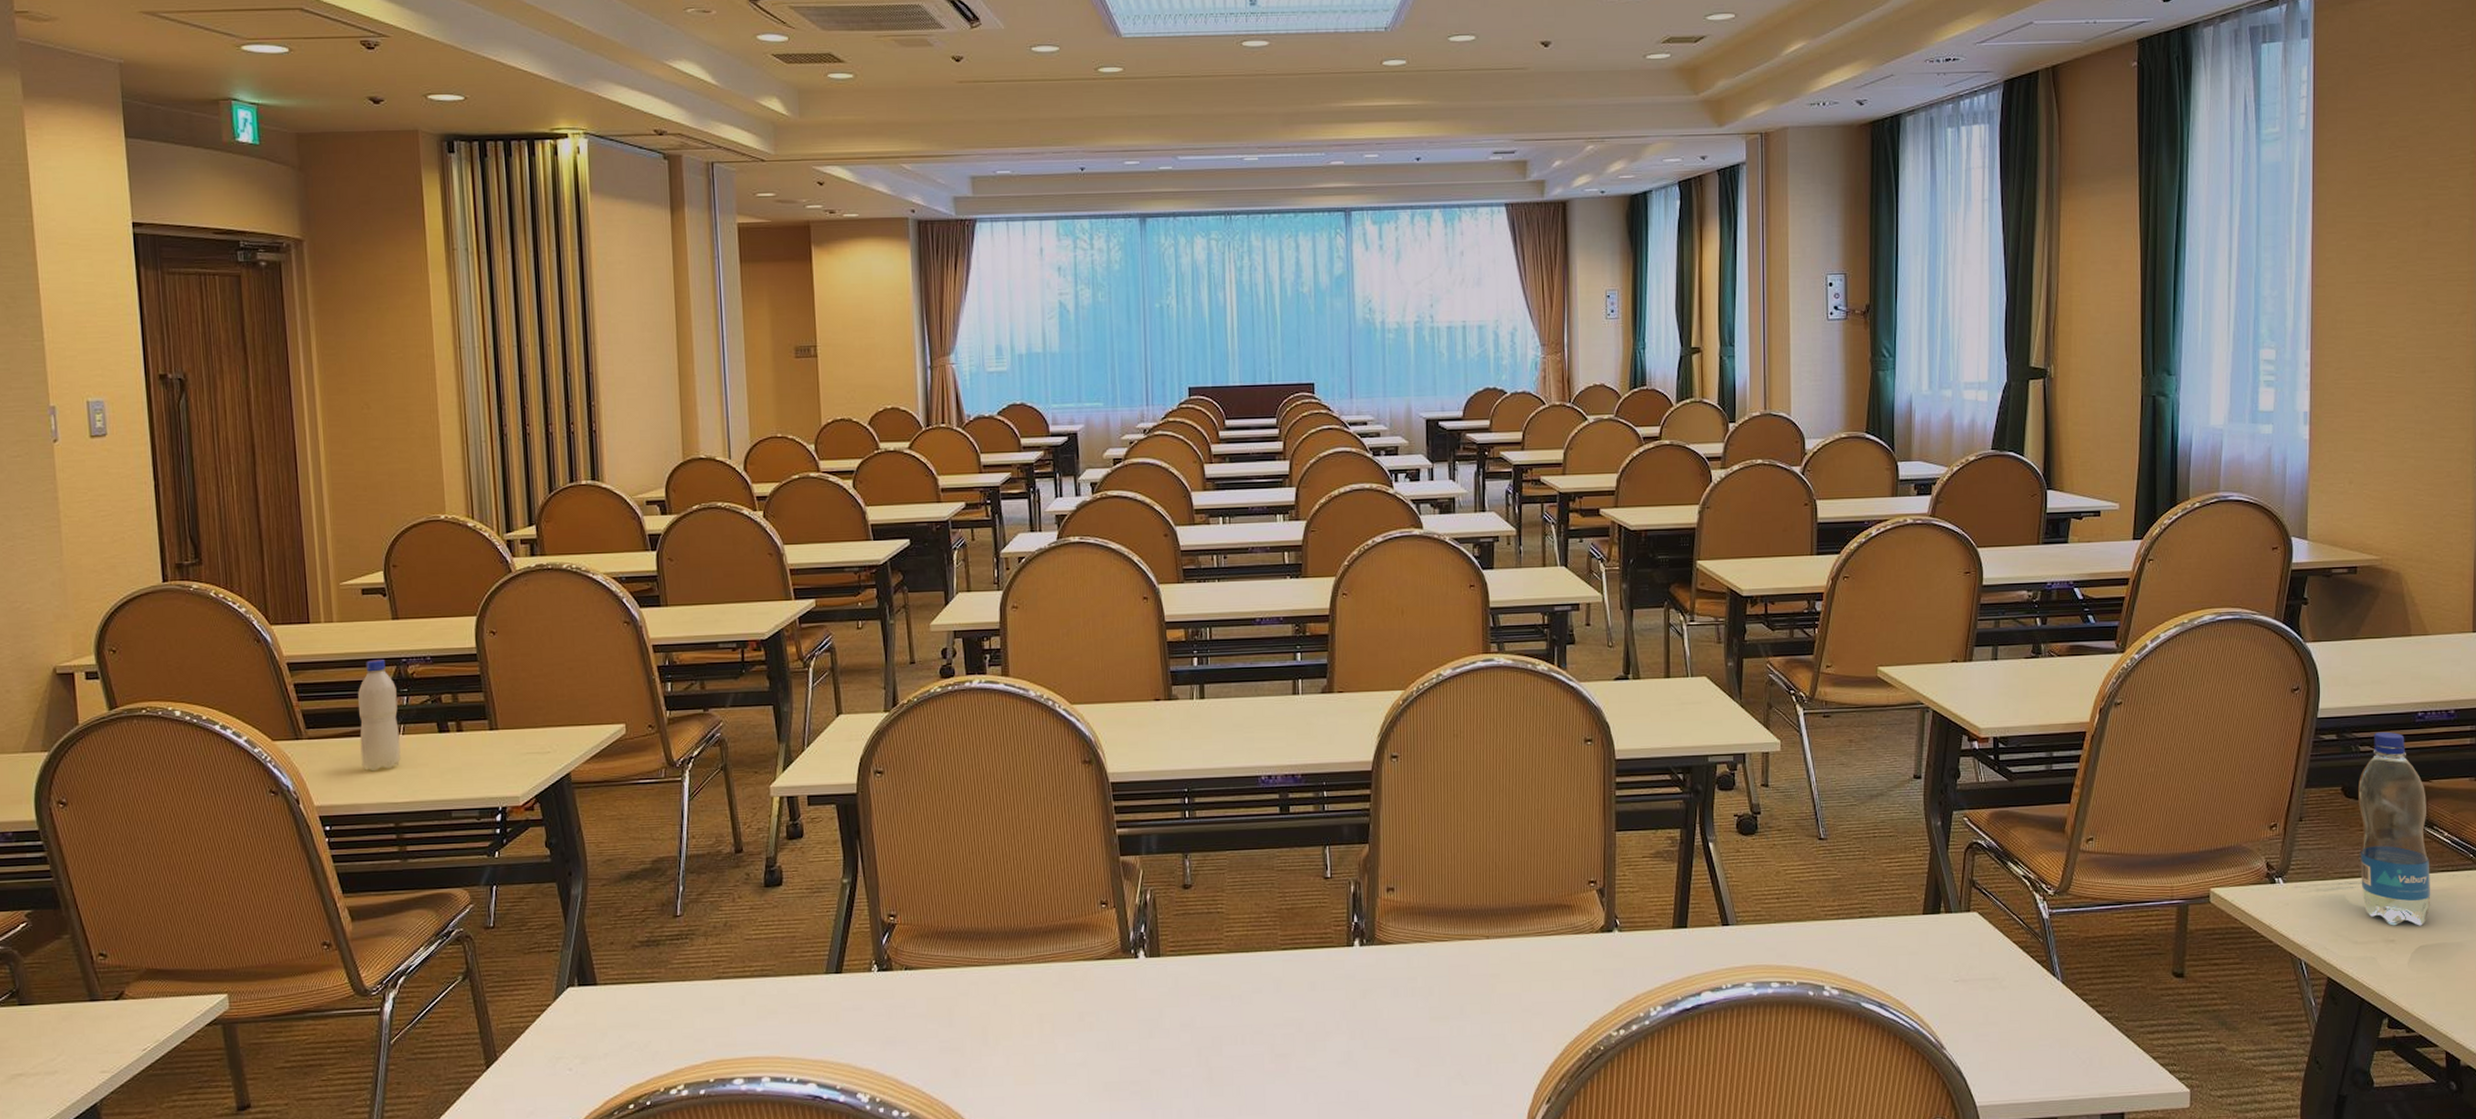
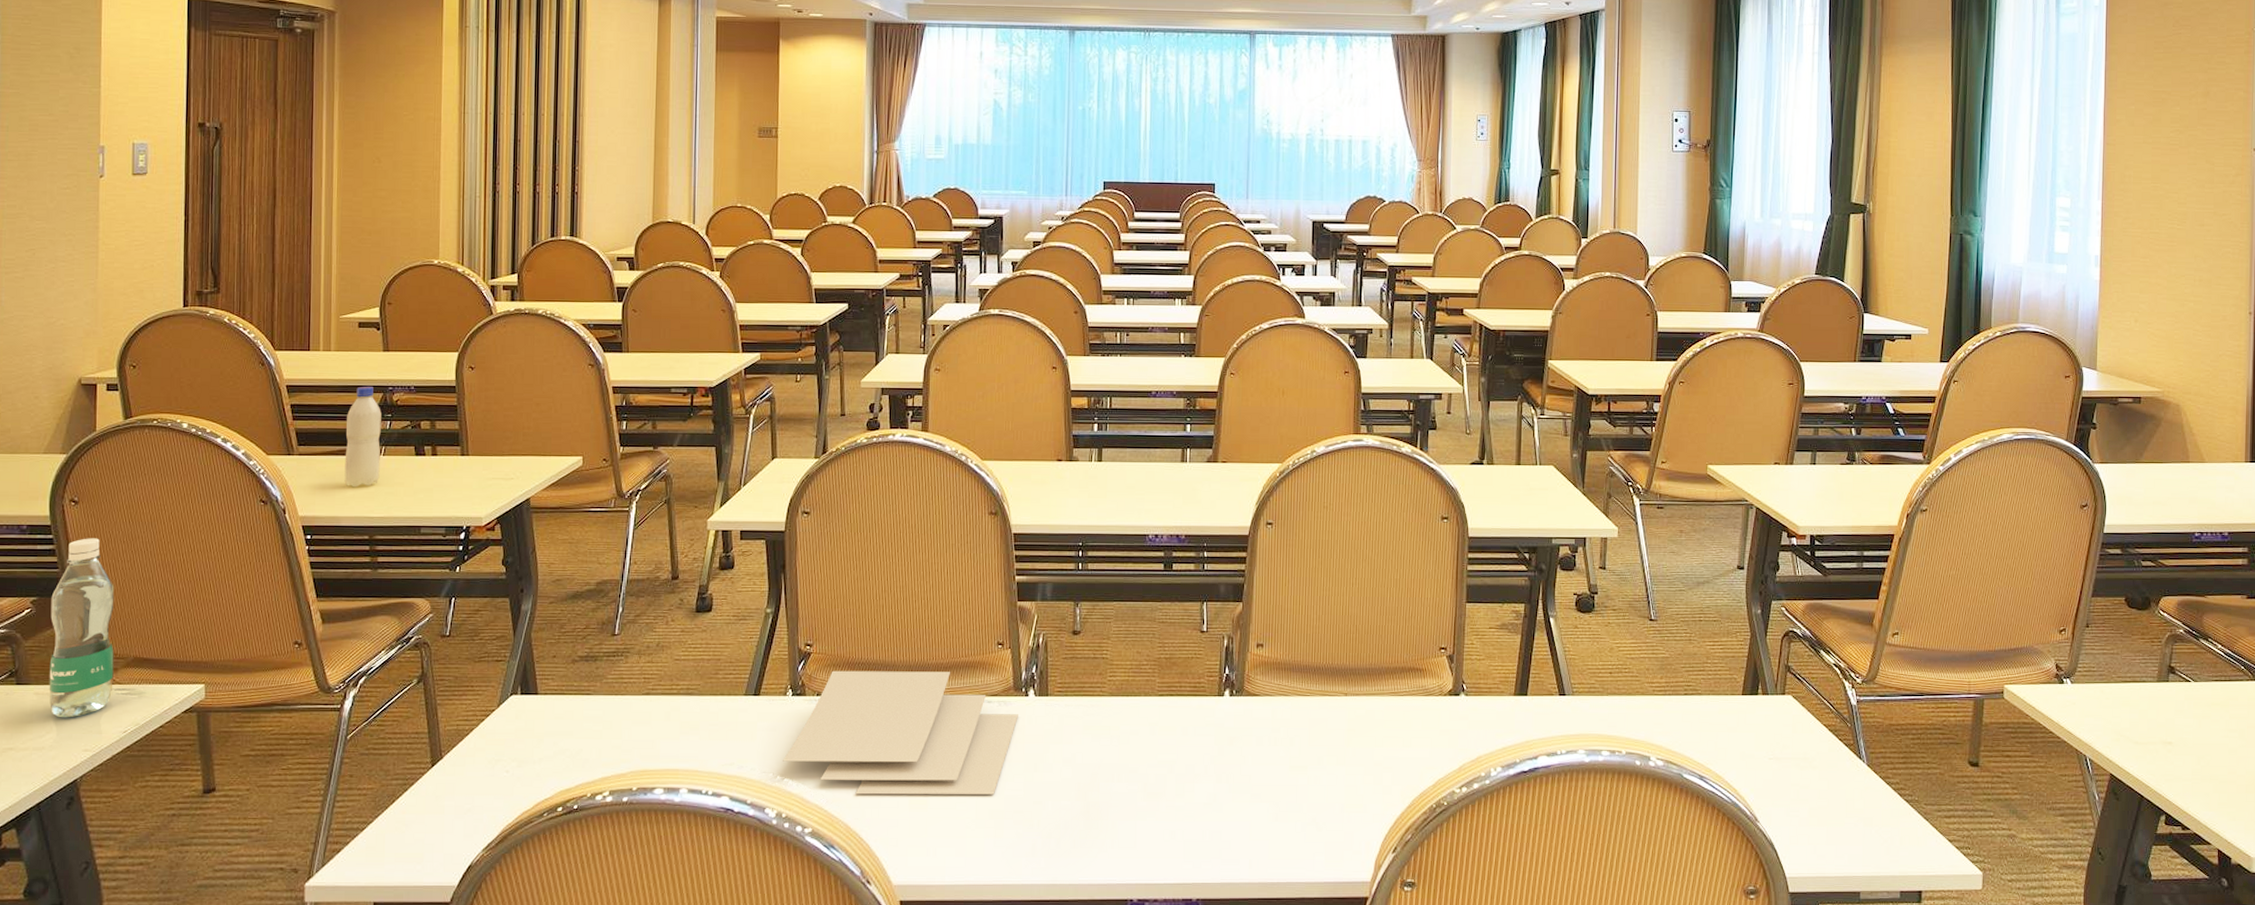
bottle: none [47,842,127,1039] -> present [49,538,115,718]
papers: none [872,936,1129,1073] -> present [783,670,1018,795]
bottle: present [2358,731,2431,926] -> none [2140,549,2206,731]

